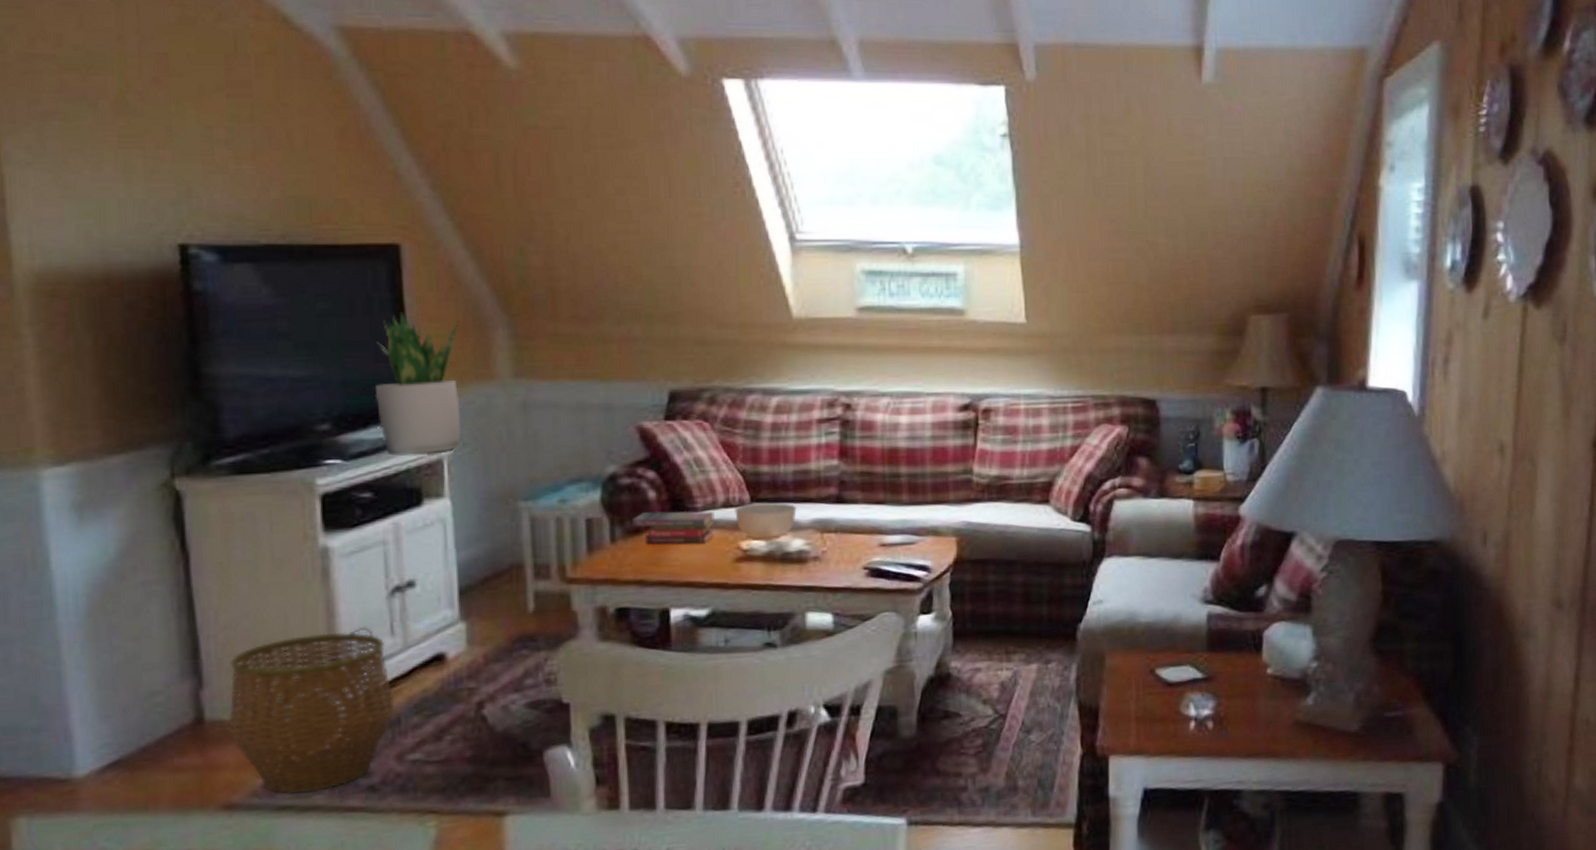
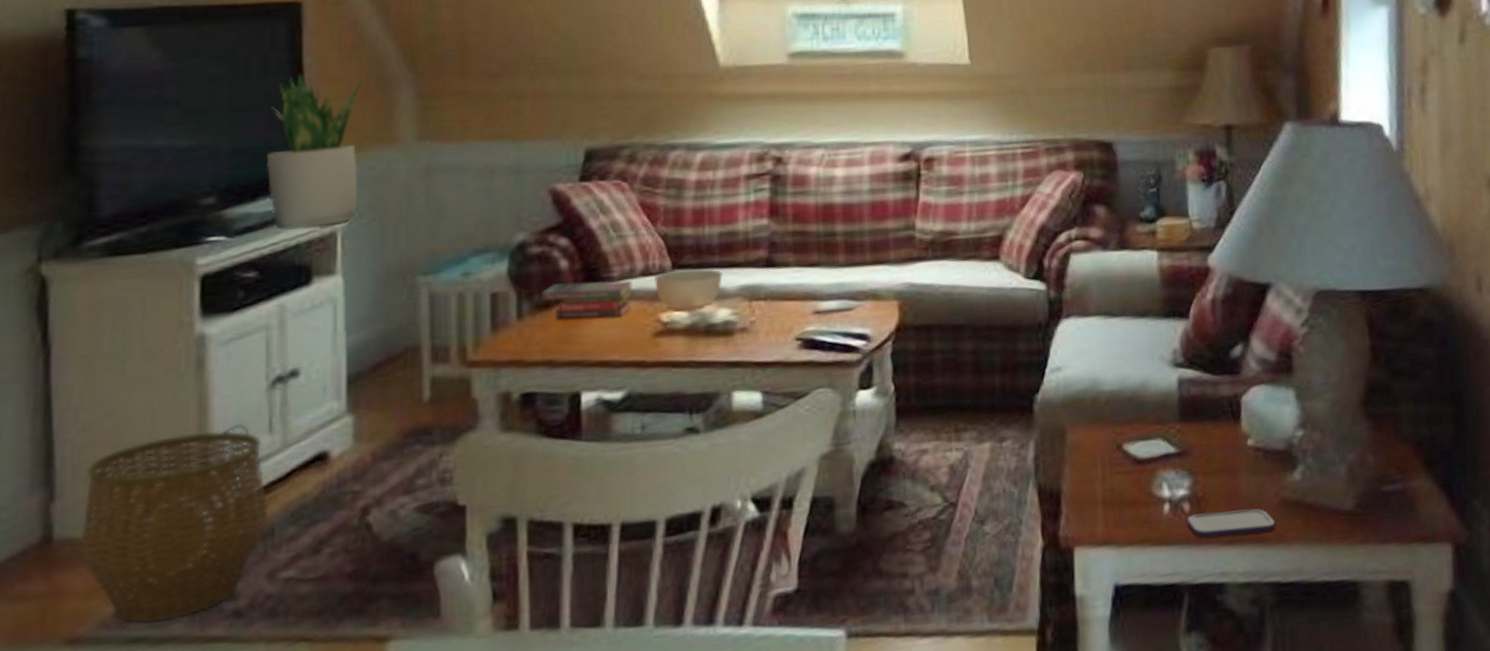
mobile phone: none [1210,728,1288,752] -> present [1187,509,1276,538]

